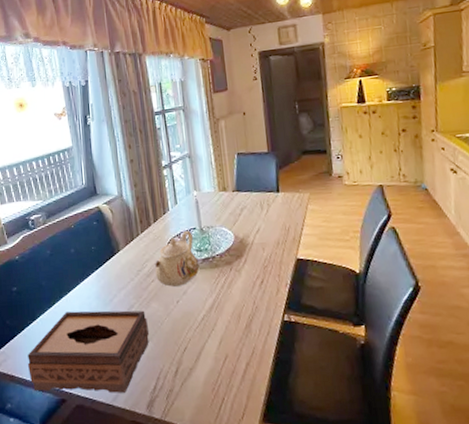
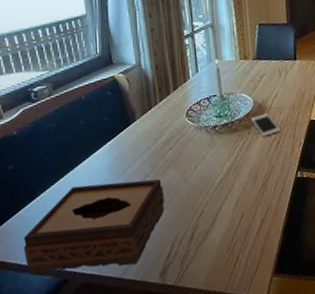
teapot: present [155,230,200,287] -> none [173,97,219,153]
cell phone: none [232,249,264,274] -> present [251,113,280,137]

